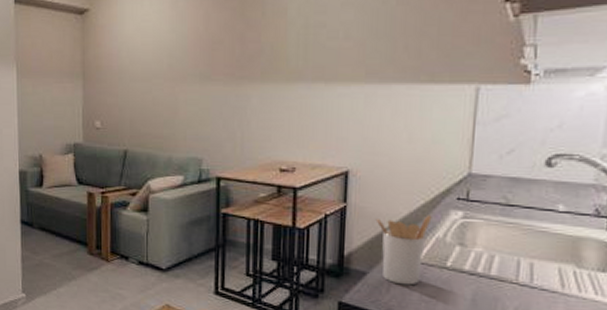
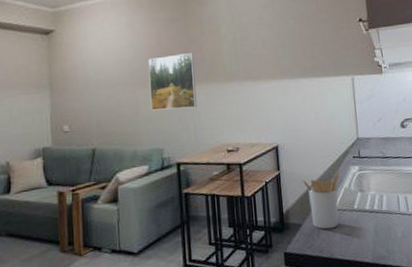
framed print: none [191,42,250,112] -> present [148,53,197,111]

